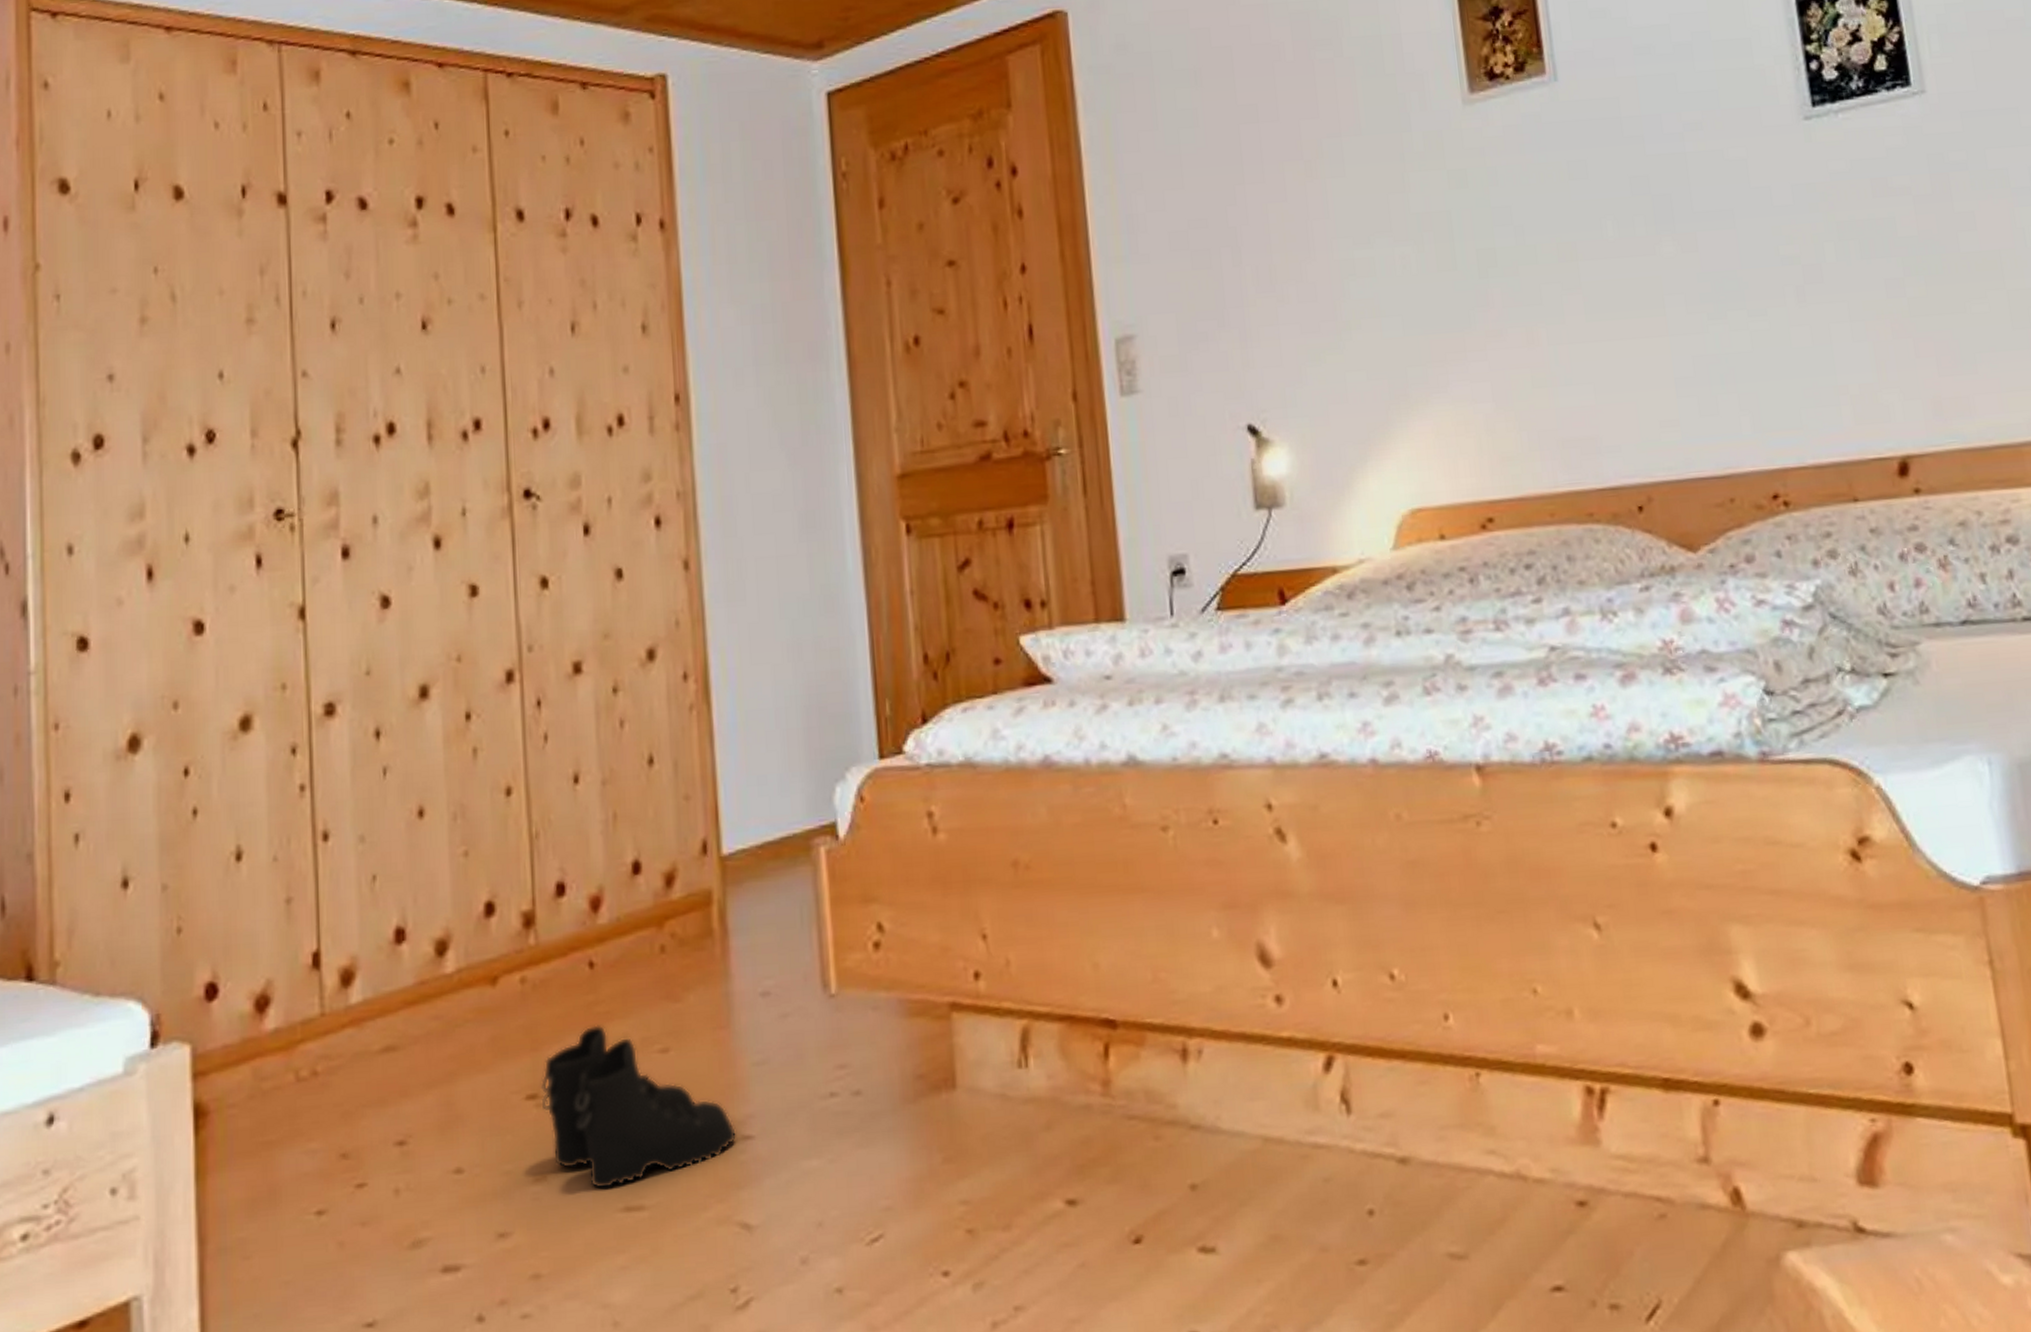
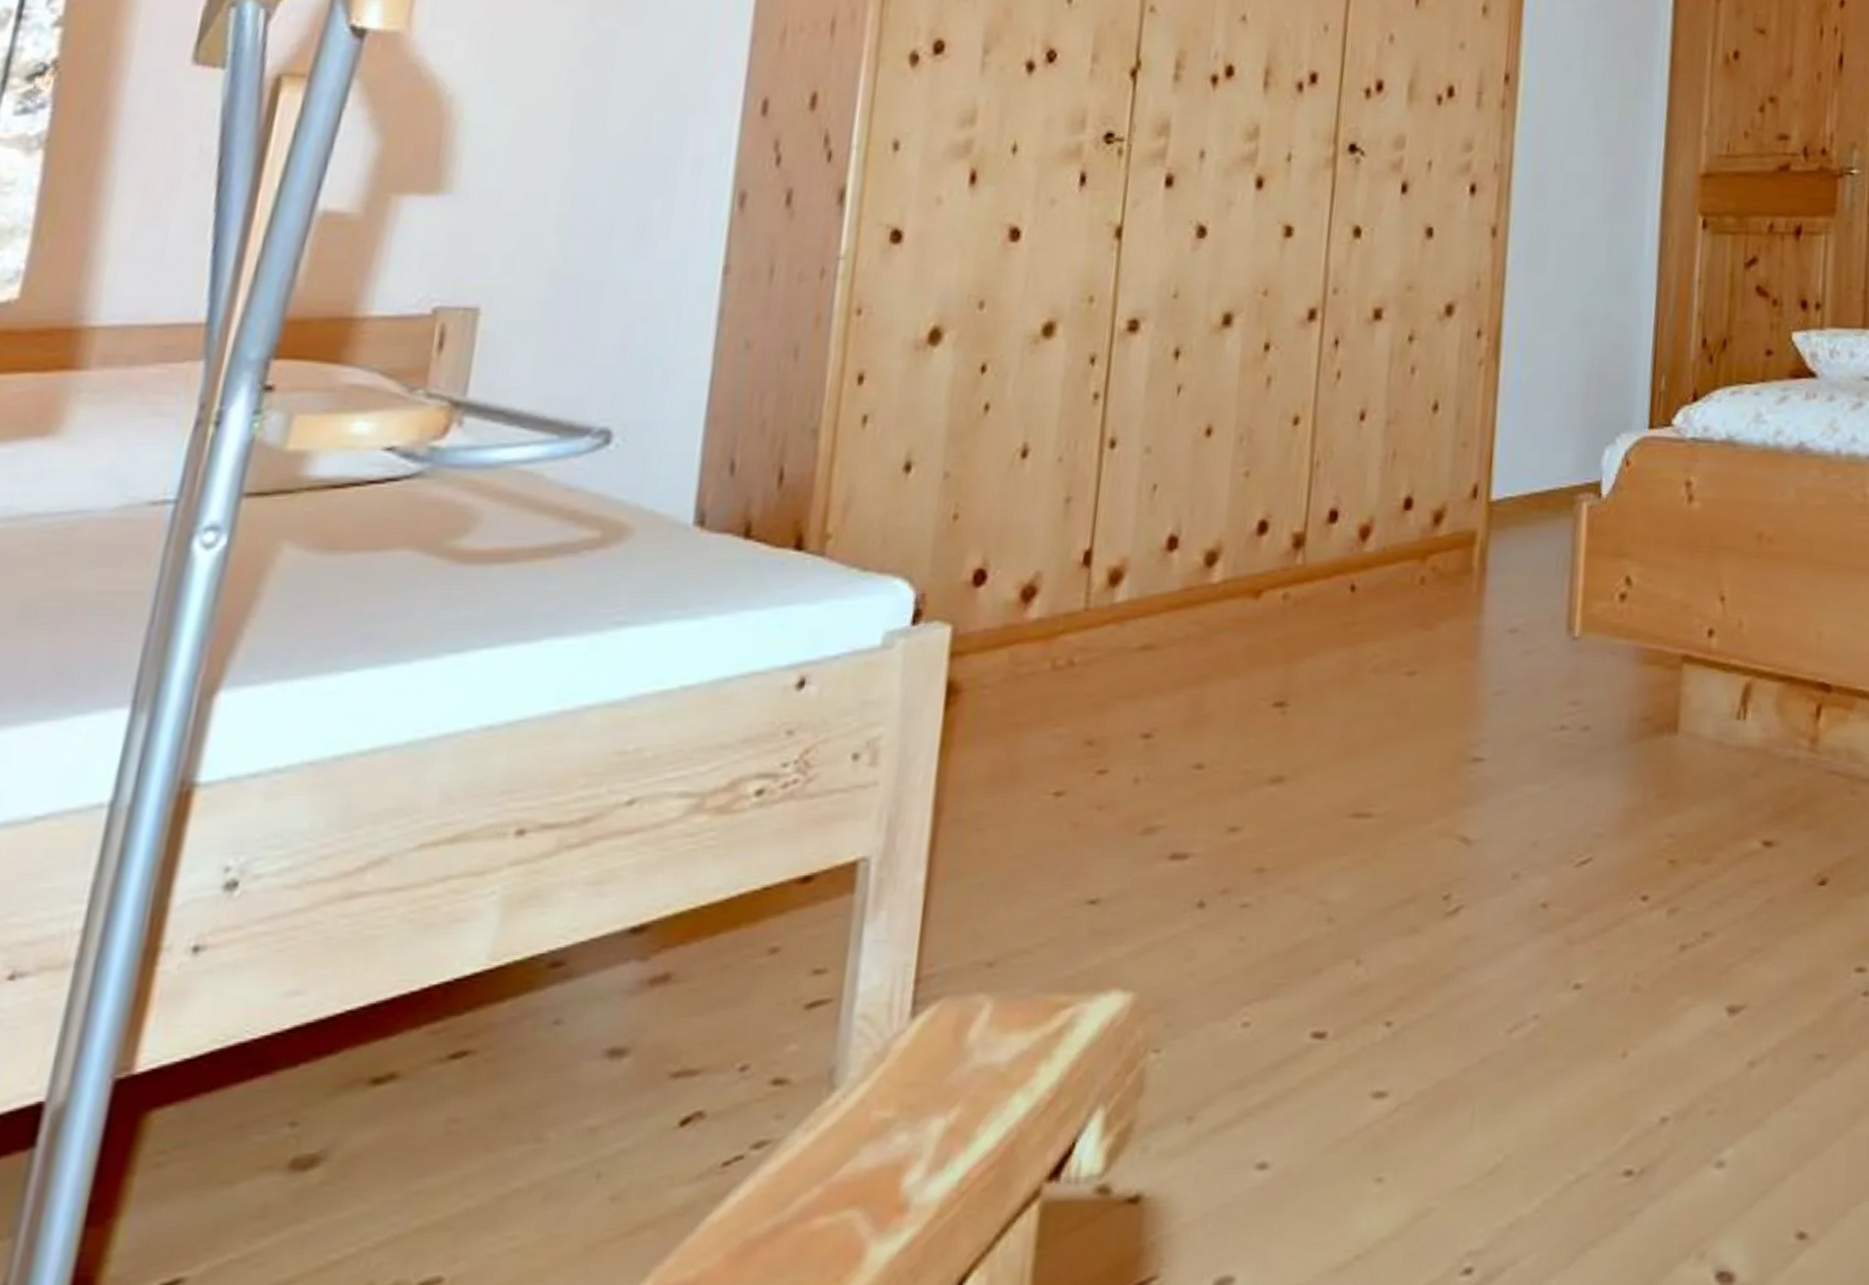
boots: present [540,1024,737,1190] -> none [1287,644,1469,796]

